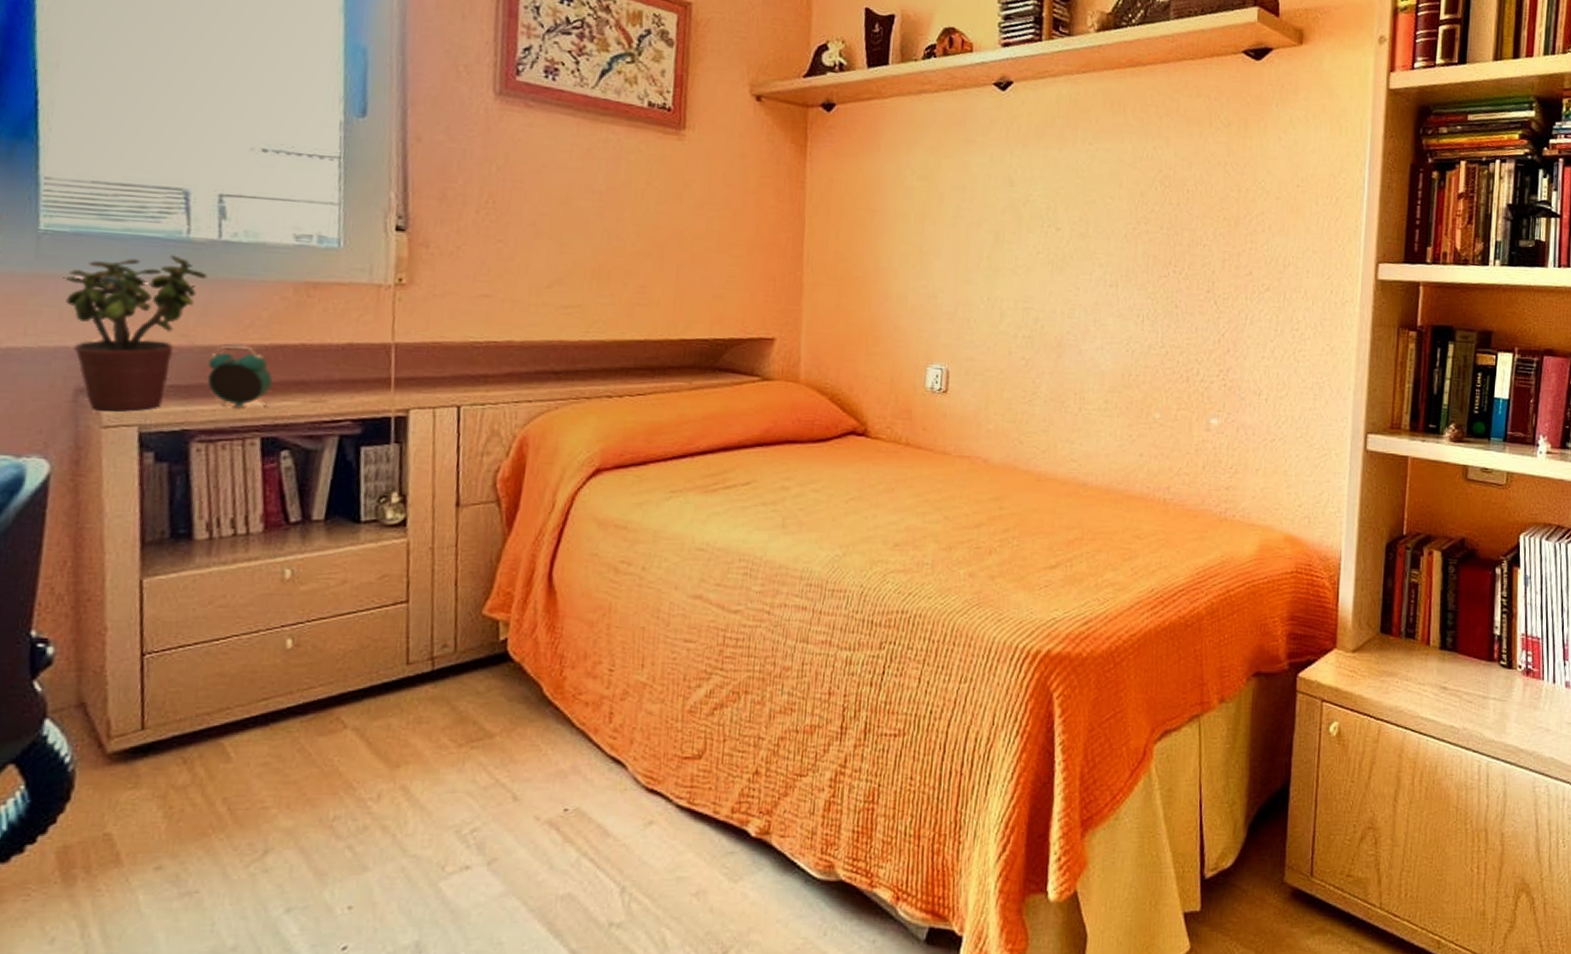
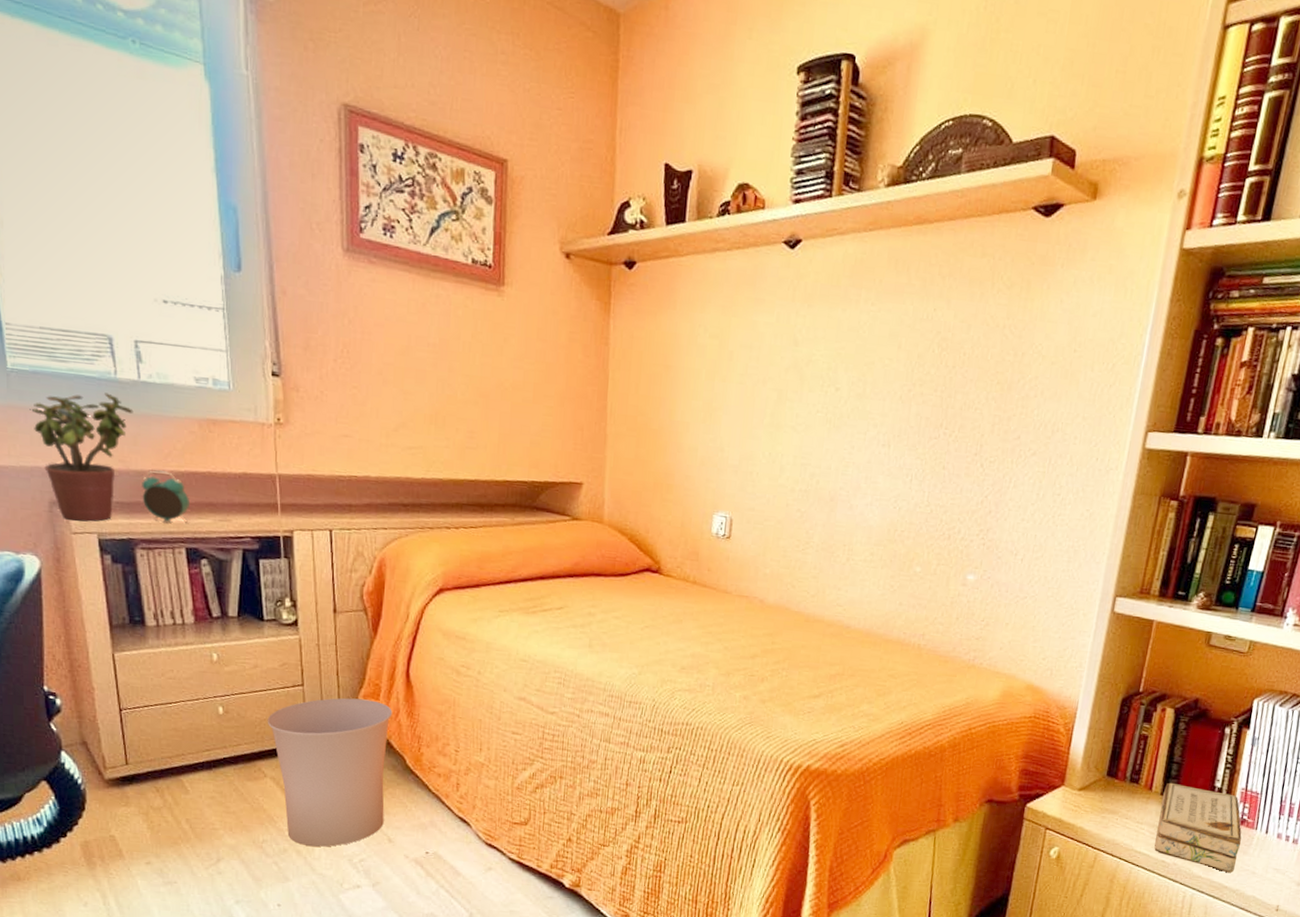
waste bin: none [353,613,528,818] -> present [267,698,392,847]
decorative box: none [1441,634,1529,732] -> present [1154,782,1242,873]

